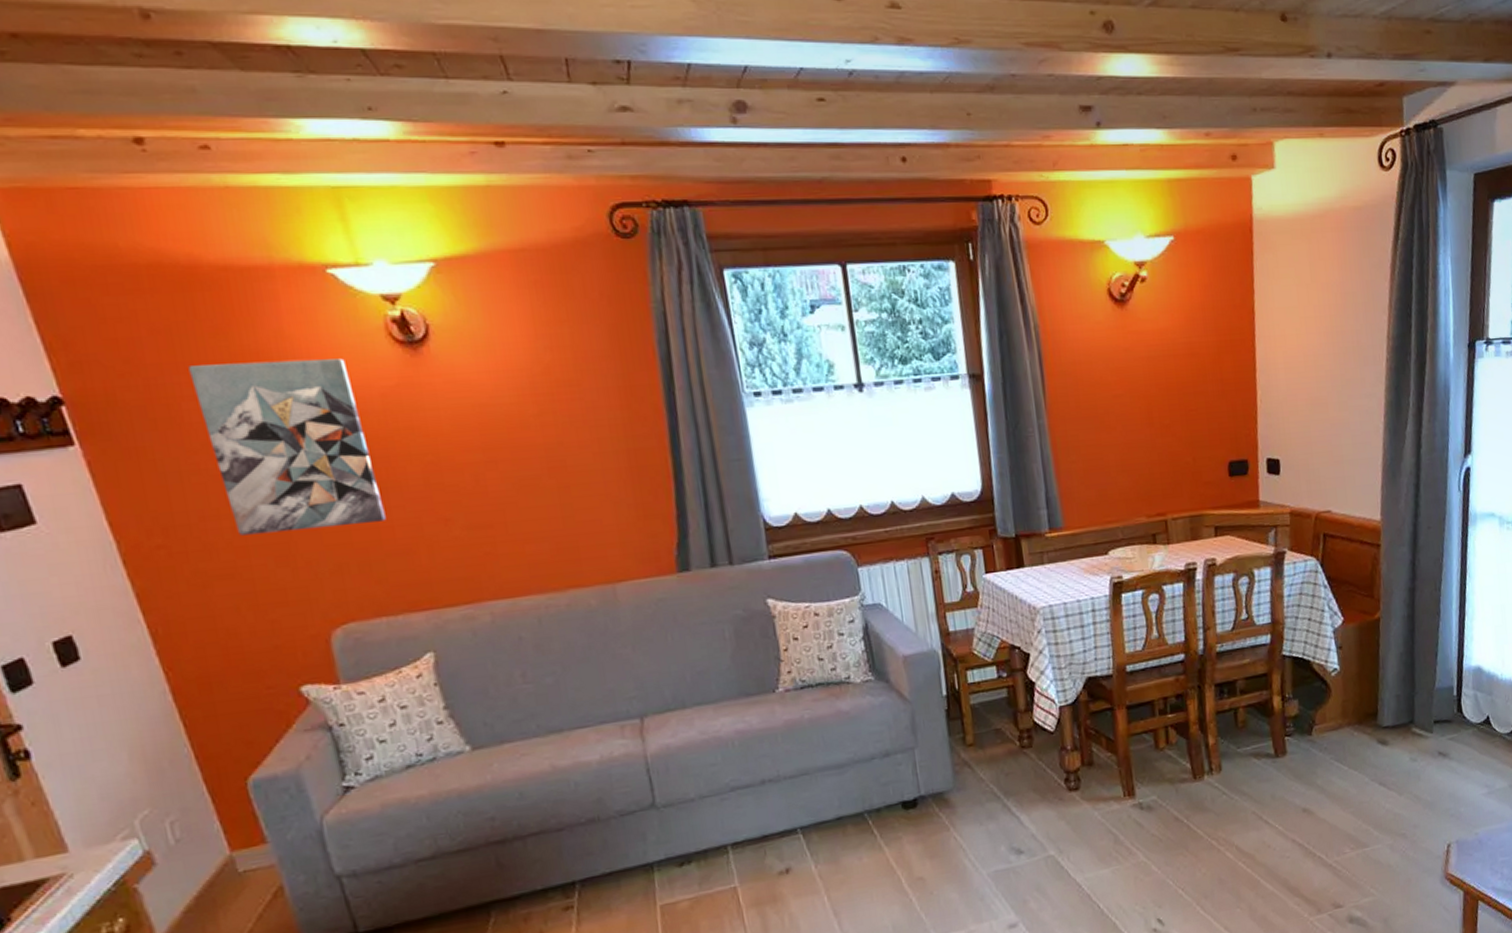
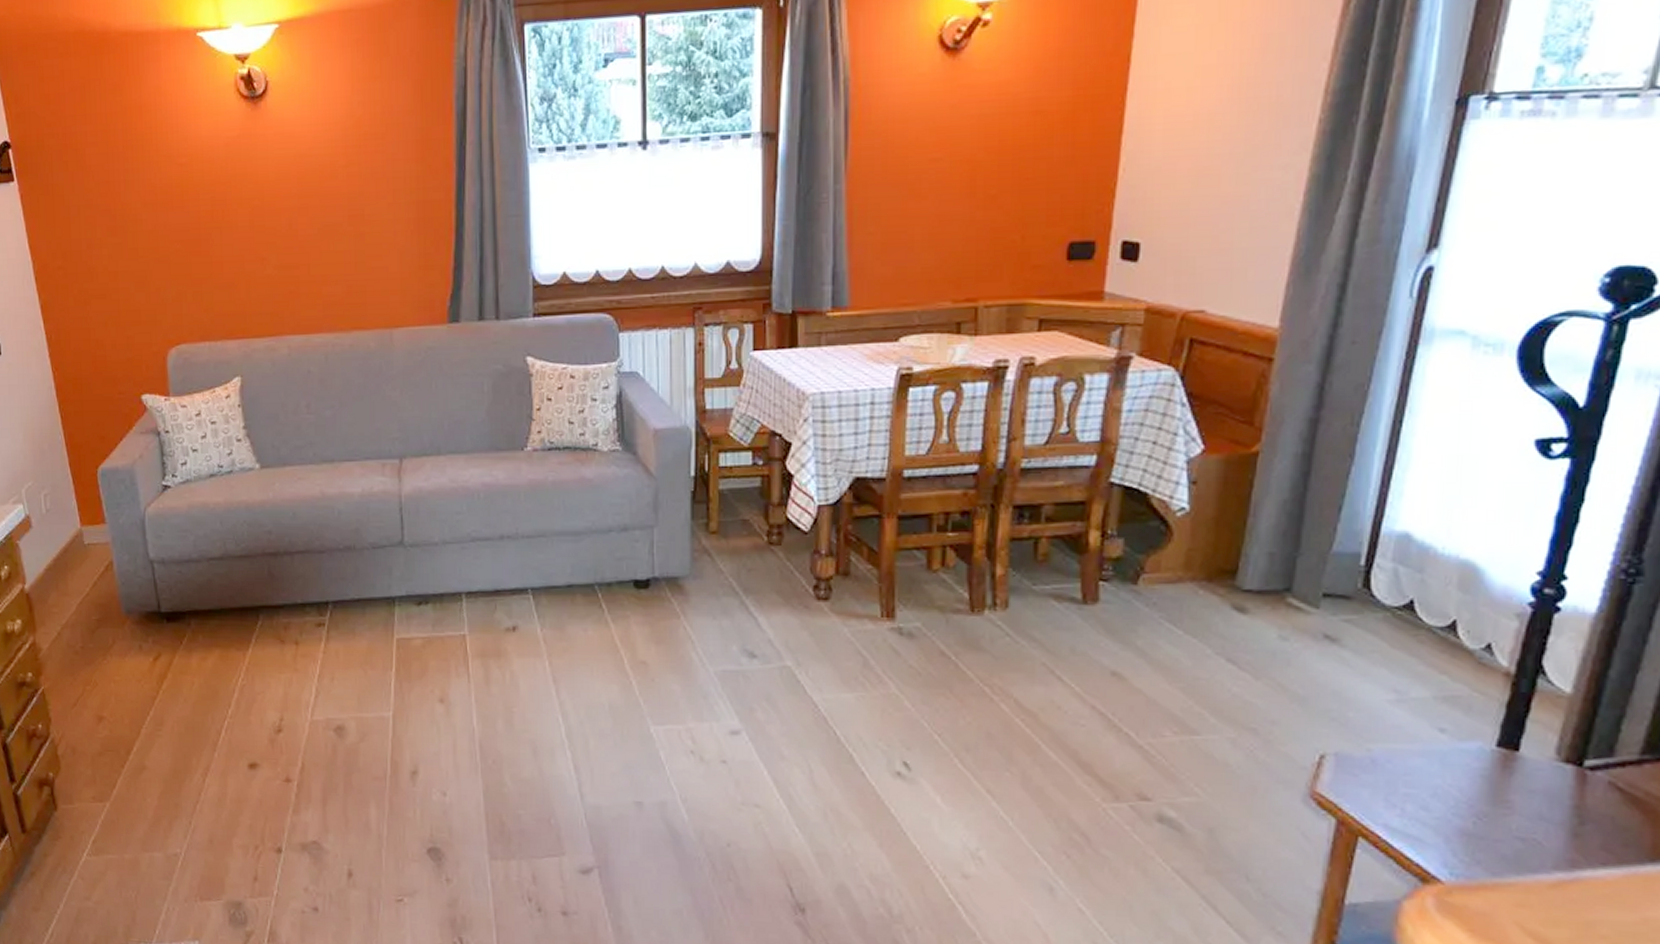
wall art: present [188,358,386,536] -> none [93,112,218,262]

